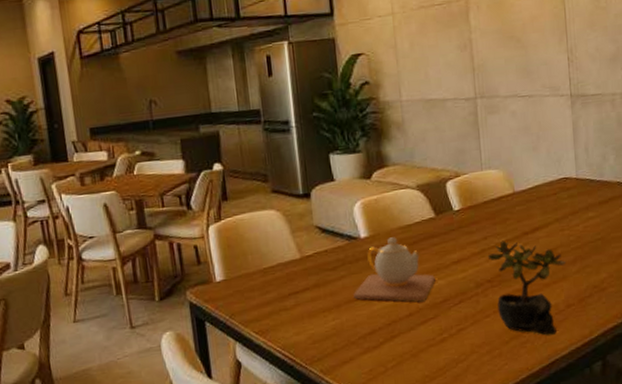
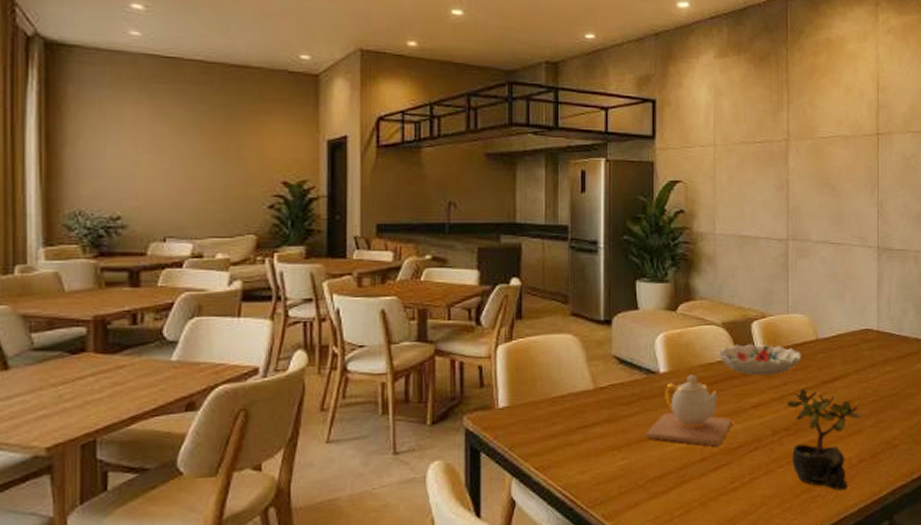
decorative bowl: none [414,202,500,233] -> present [717,344,803,376]

